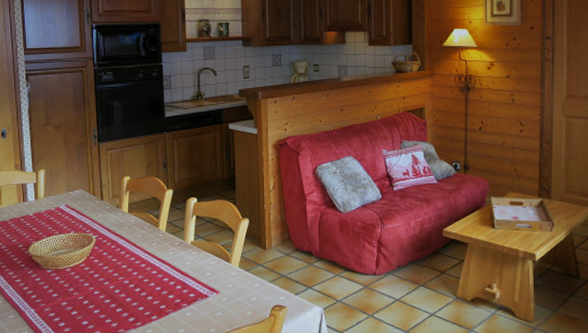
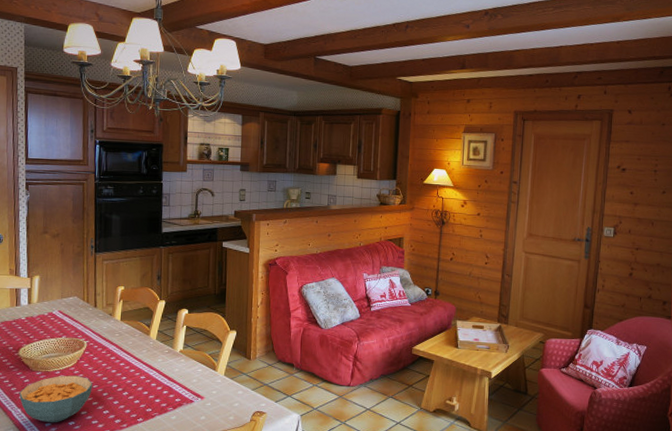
cereal bowl: none [32,272,104,323] -> present [19,375,92,423]

